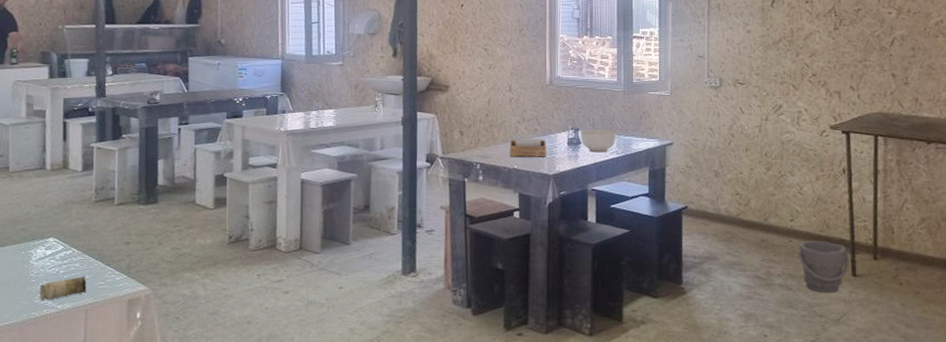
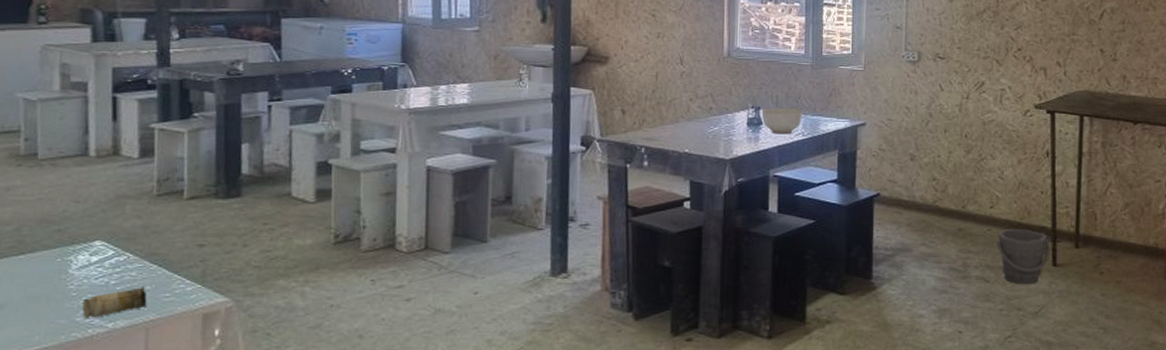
napkin holder: present [509,139,547,158] -> none [679,119,723,140]

